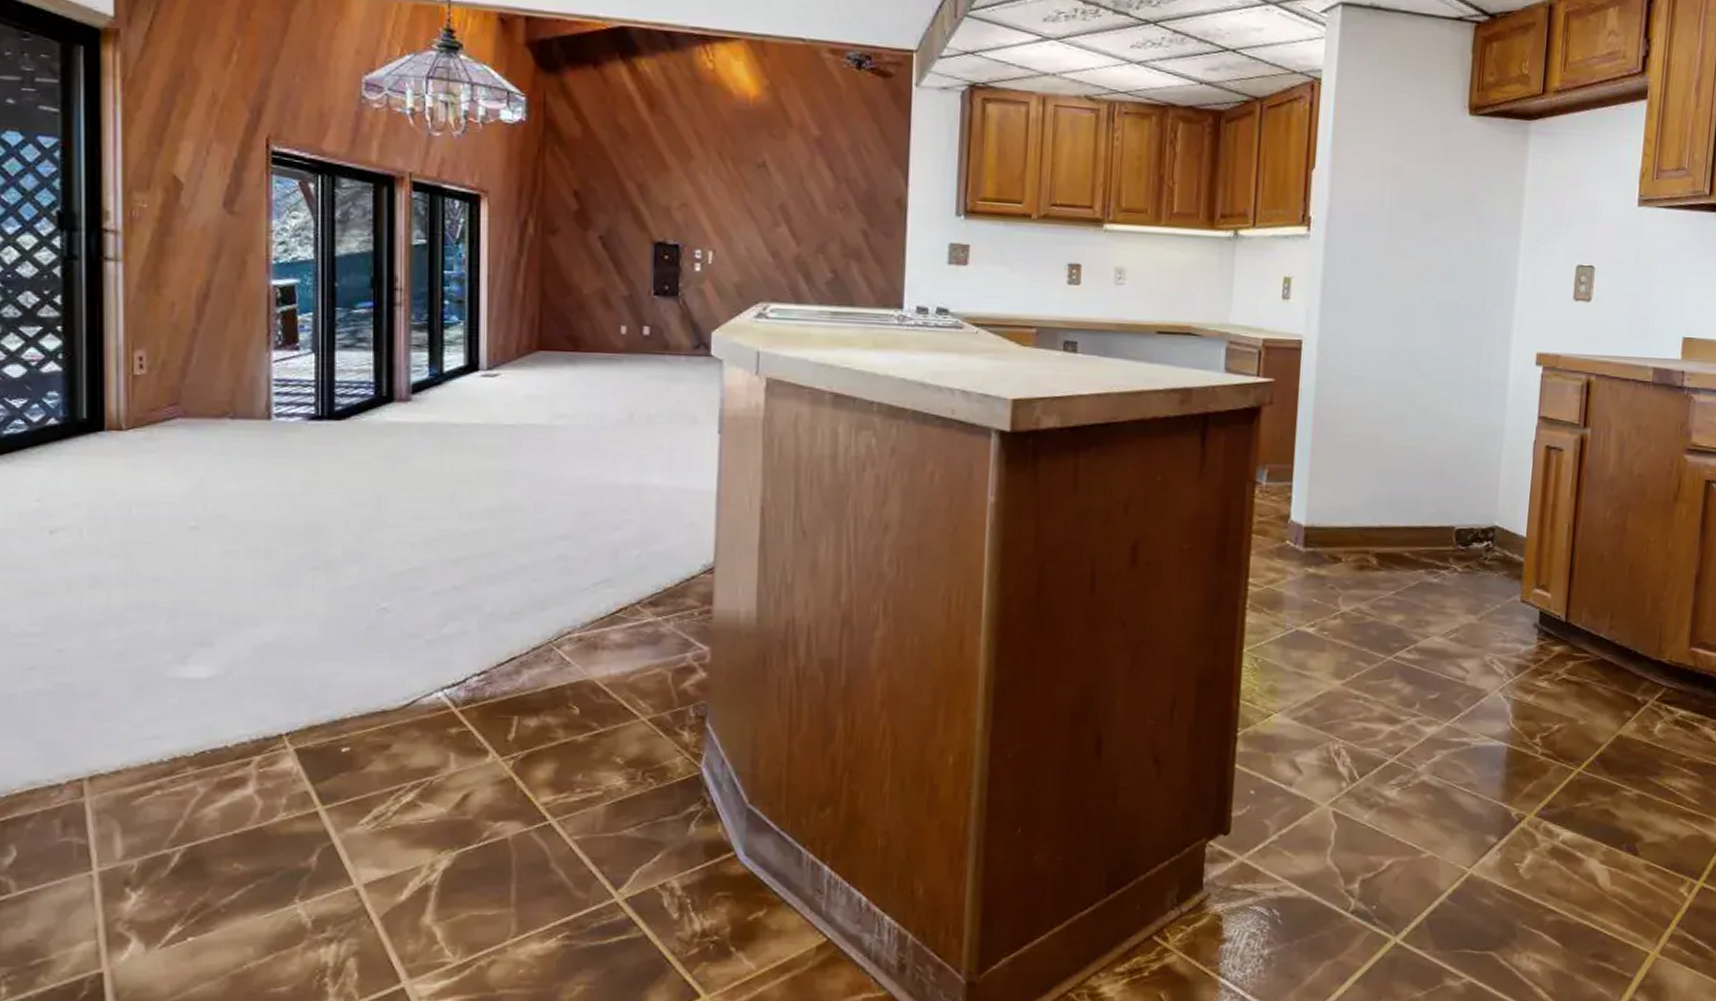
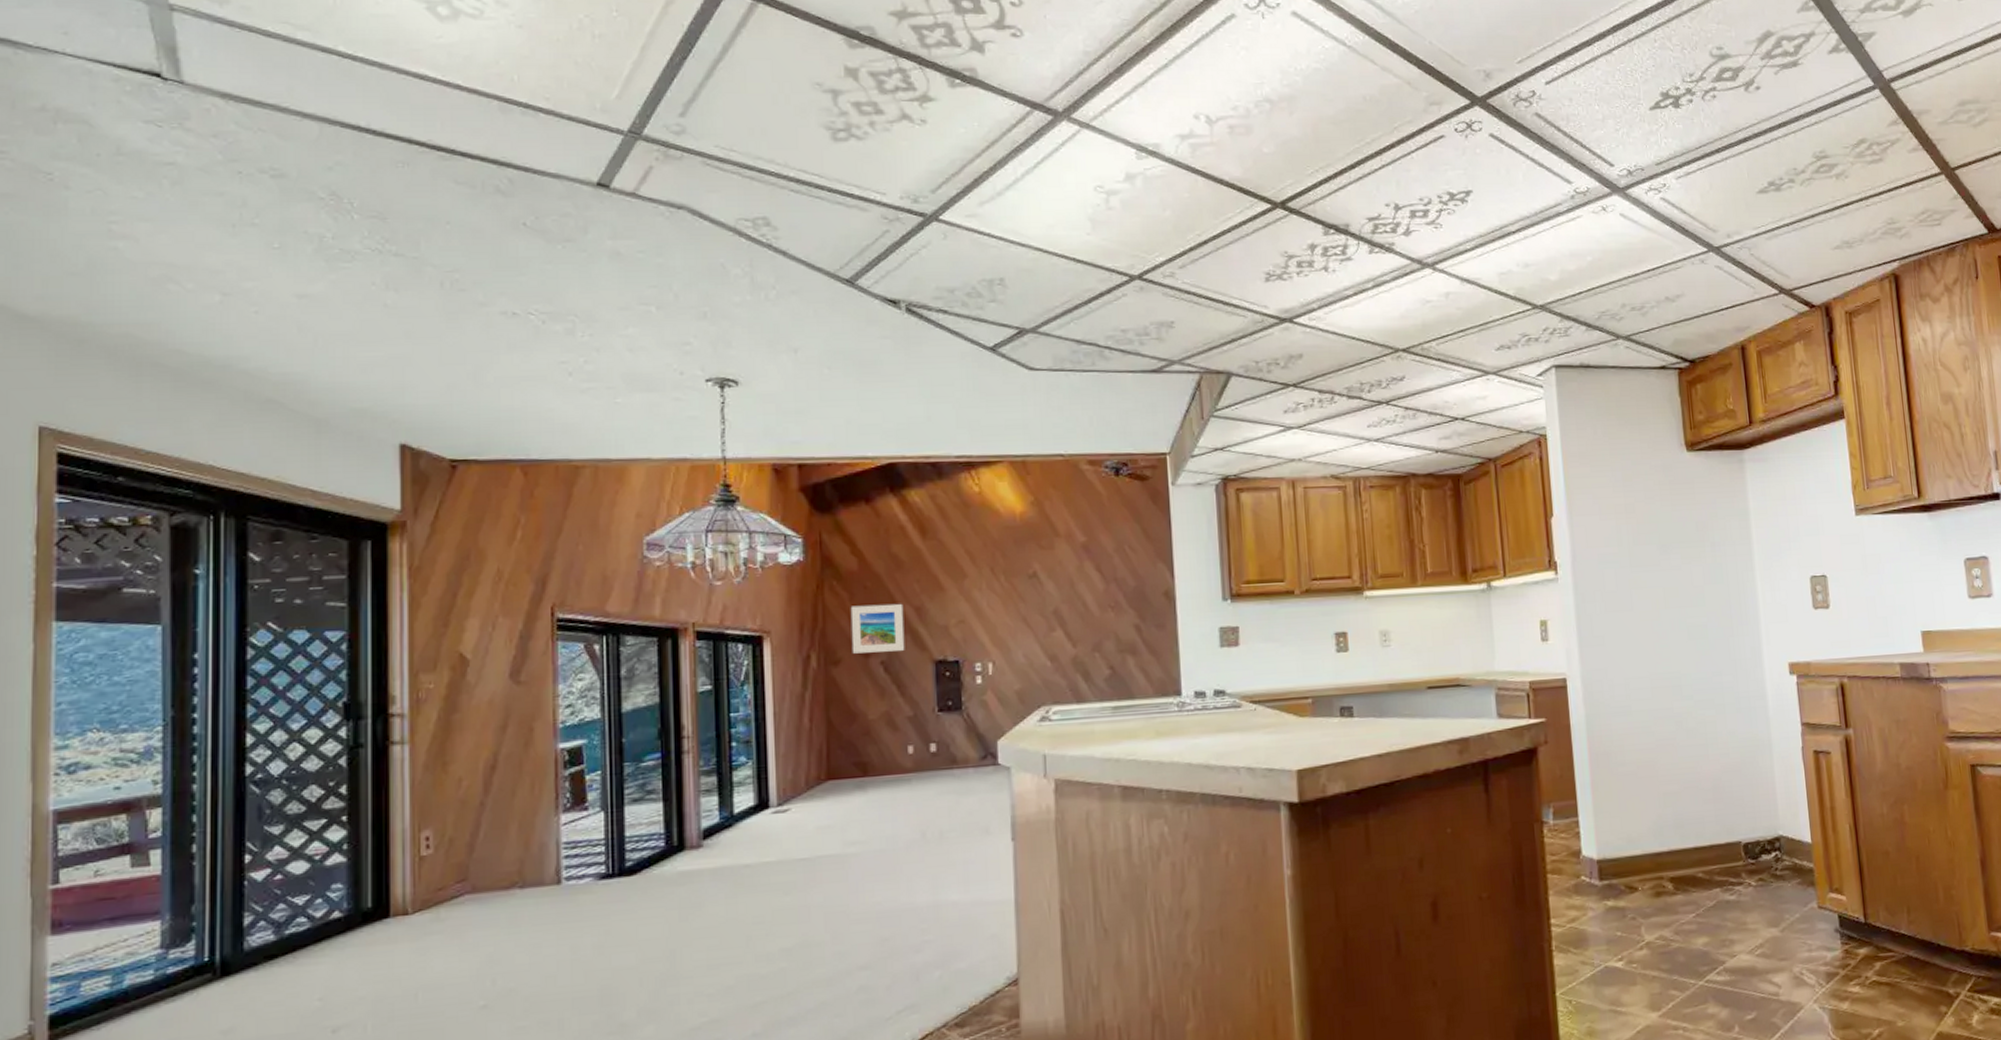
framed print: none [570,174,626,228] -> present [850,603,905,654]

